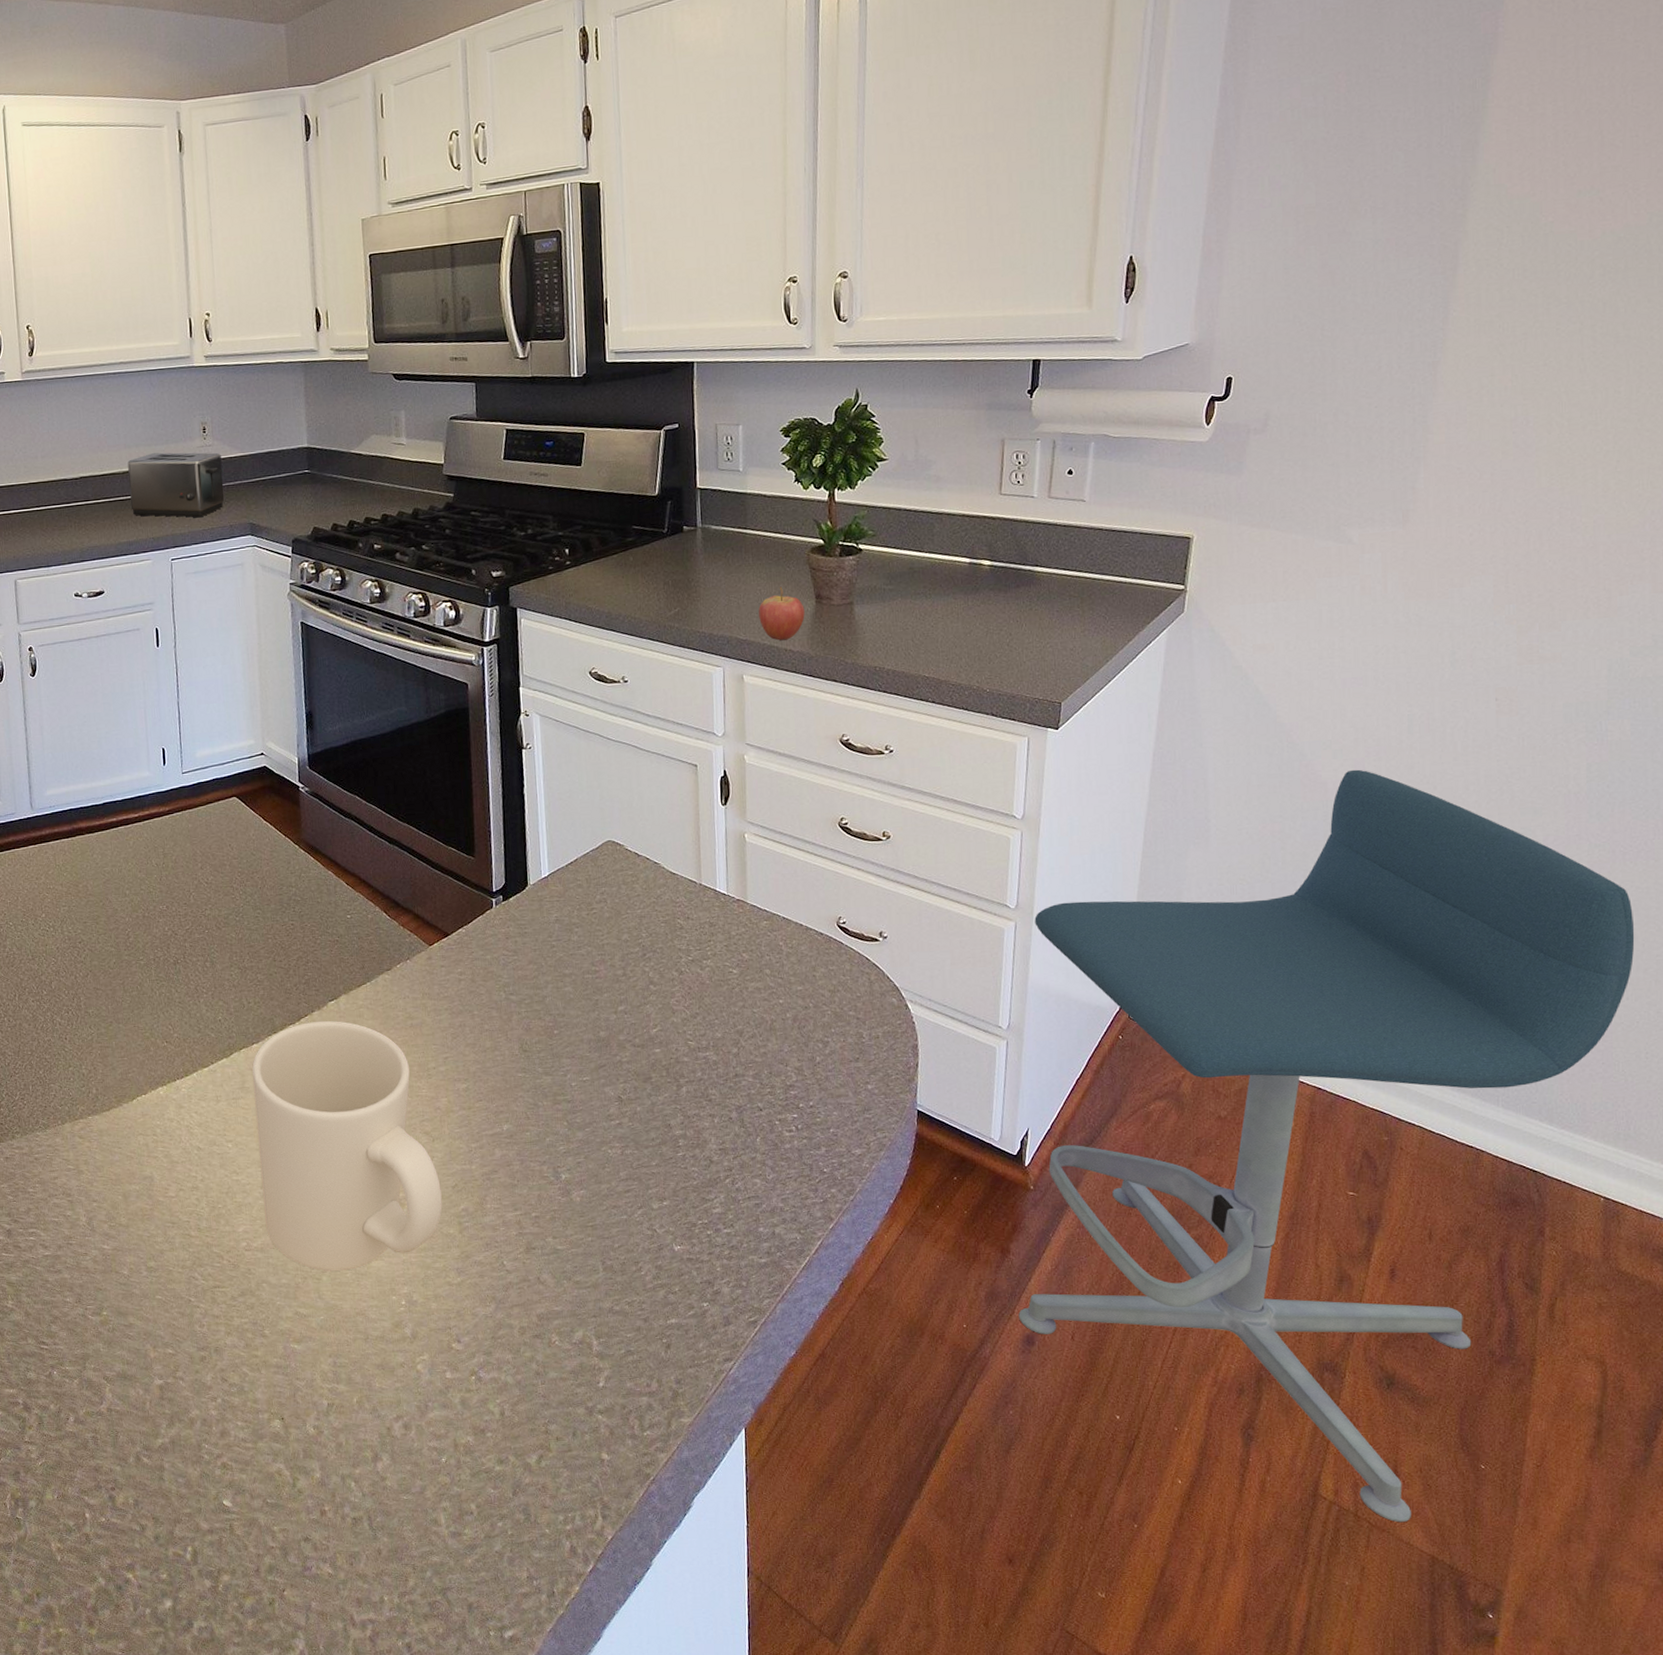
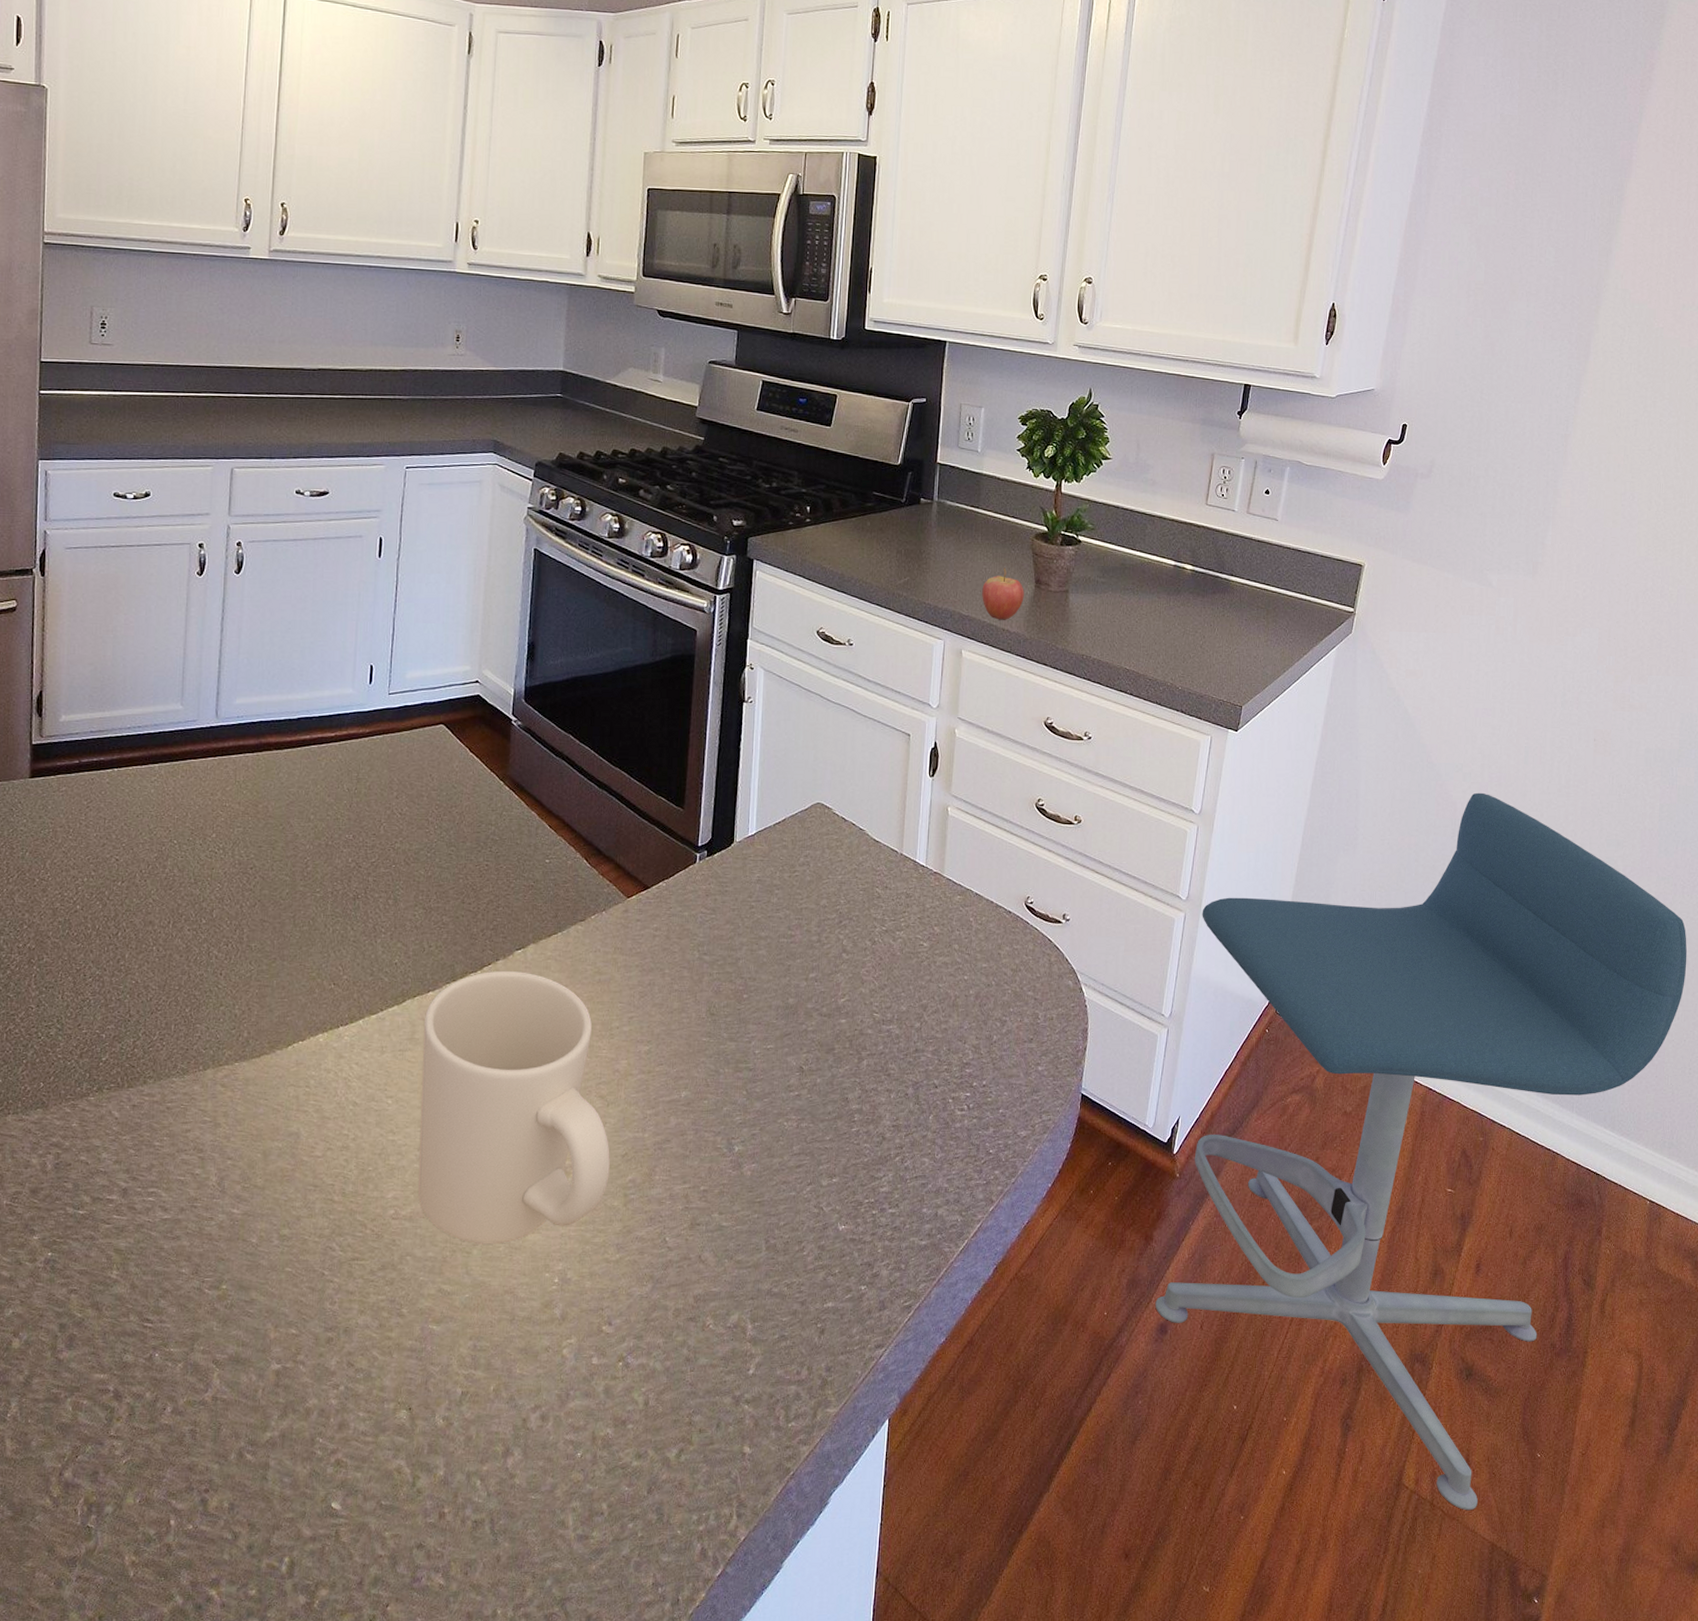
toaster: present [127,452,225,518] -> none [369,354,472,428]

